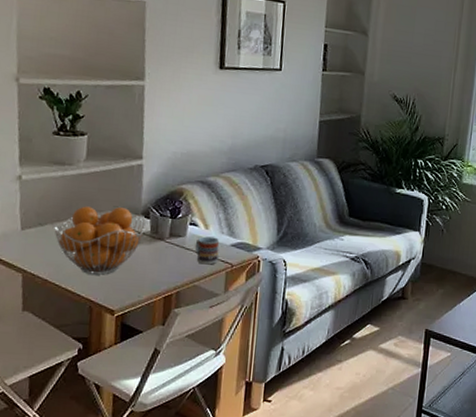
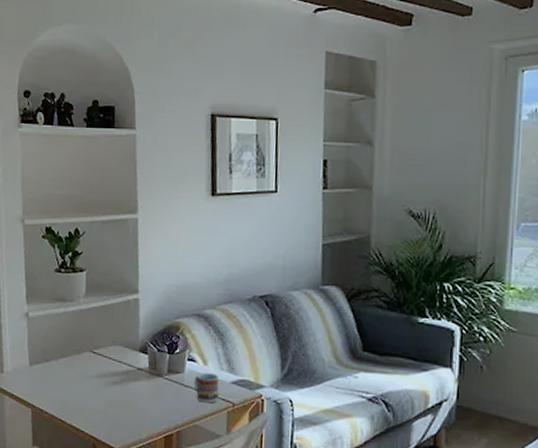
fruit basket: present [53,206,146,275] -> none [57,342,144,412]

